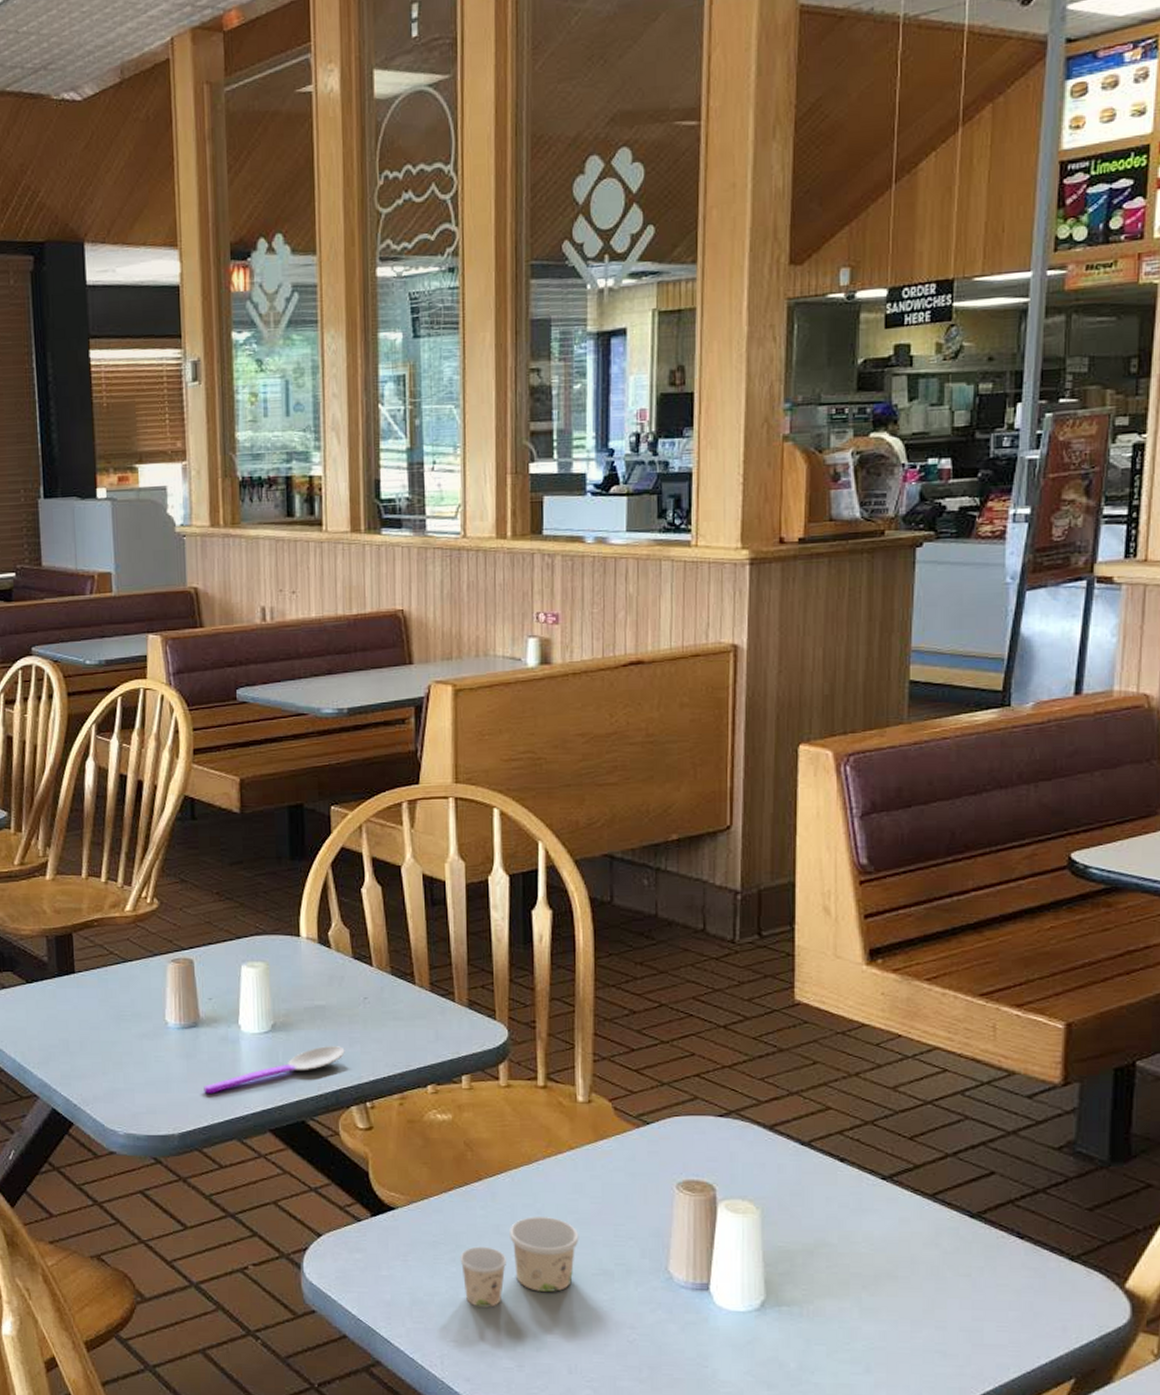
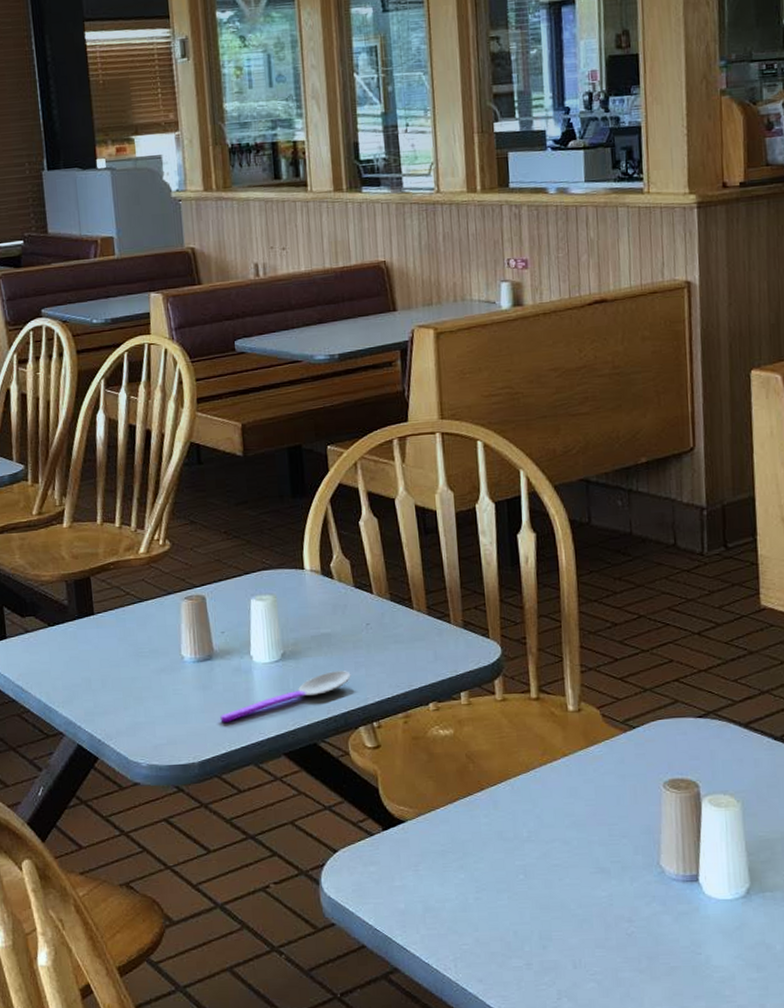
paper cup: present [460,1217,579,1308] -> none [467,821,577,911]

